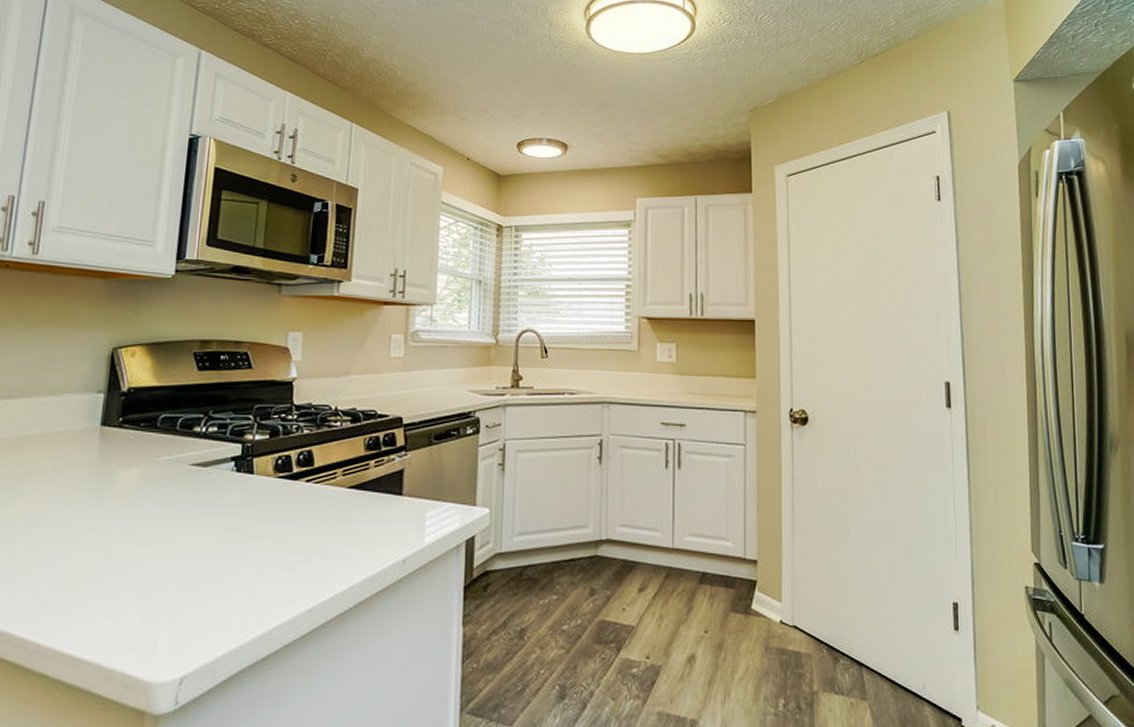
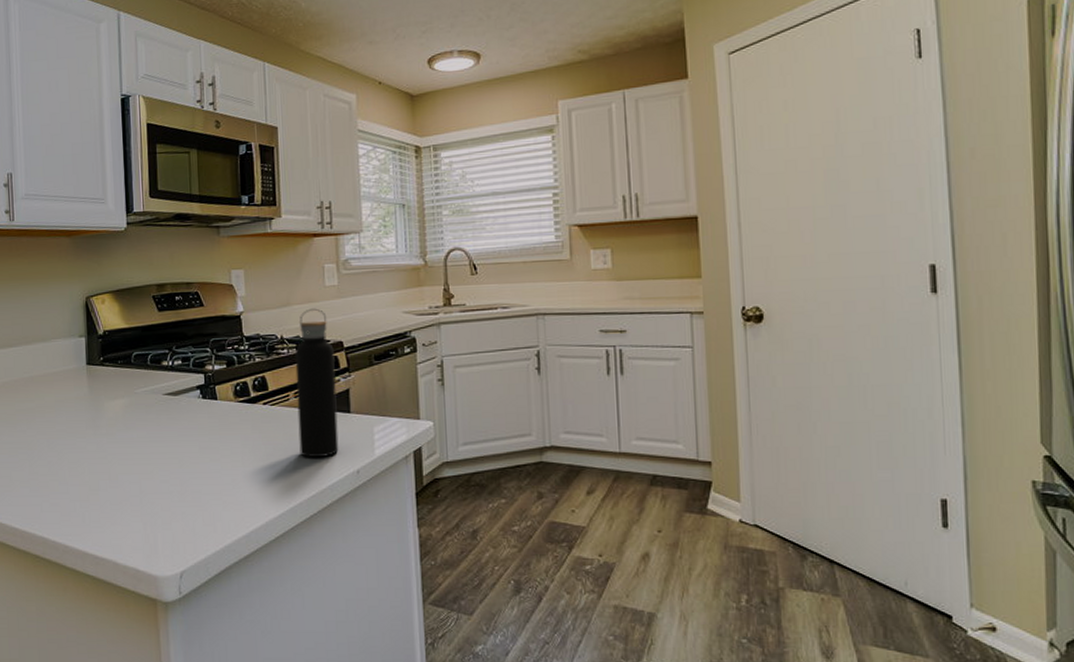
water bottle: none [341,379,392,545] -> present [295,308,339,458]

